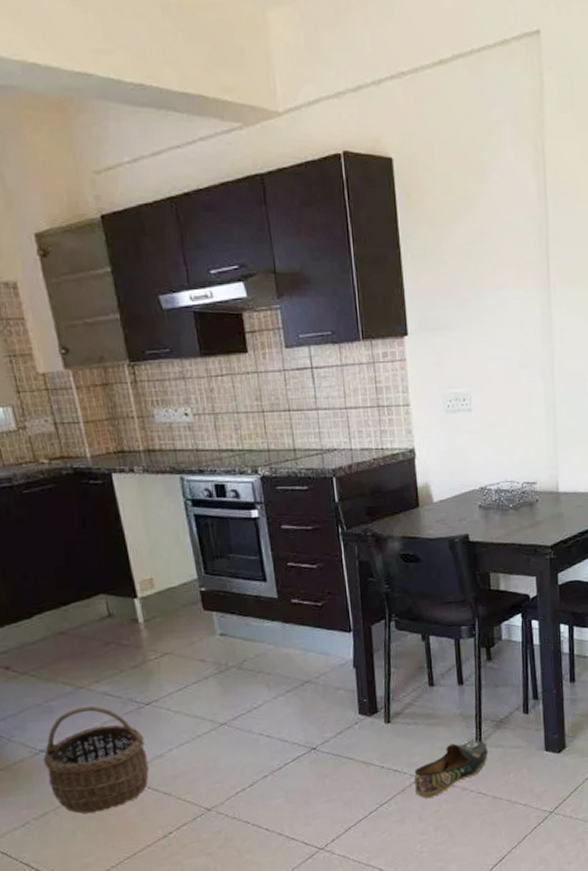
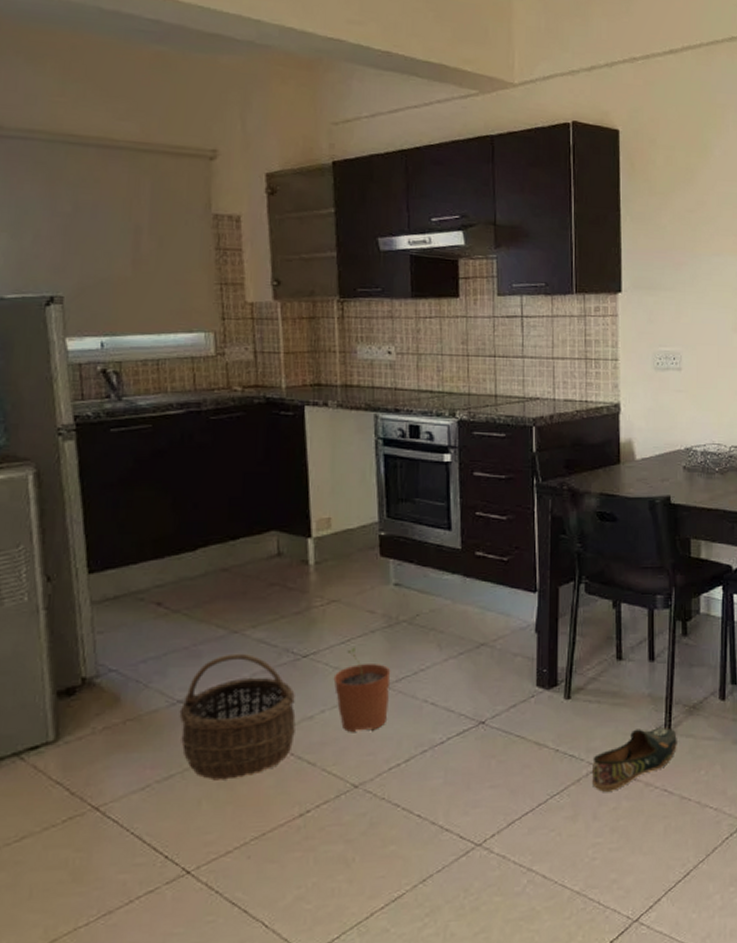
plant pot: none [176,693,229,766] -> present [333,647,391,733]

